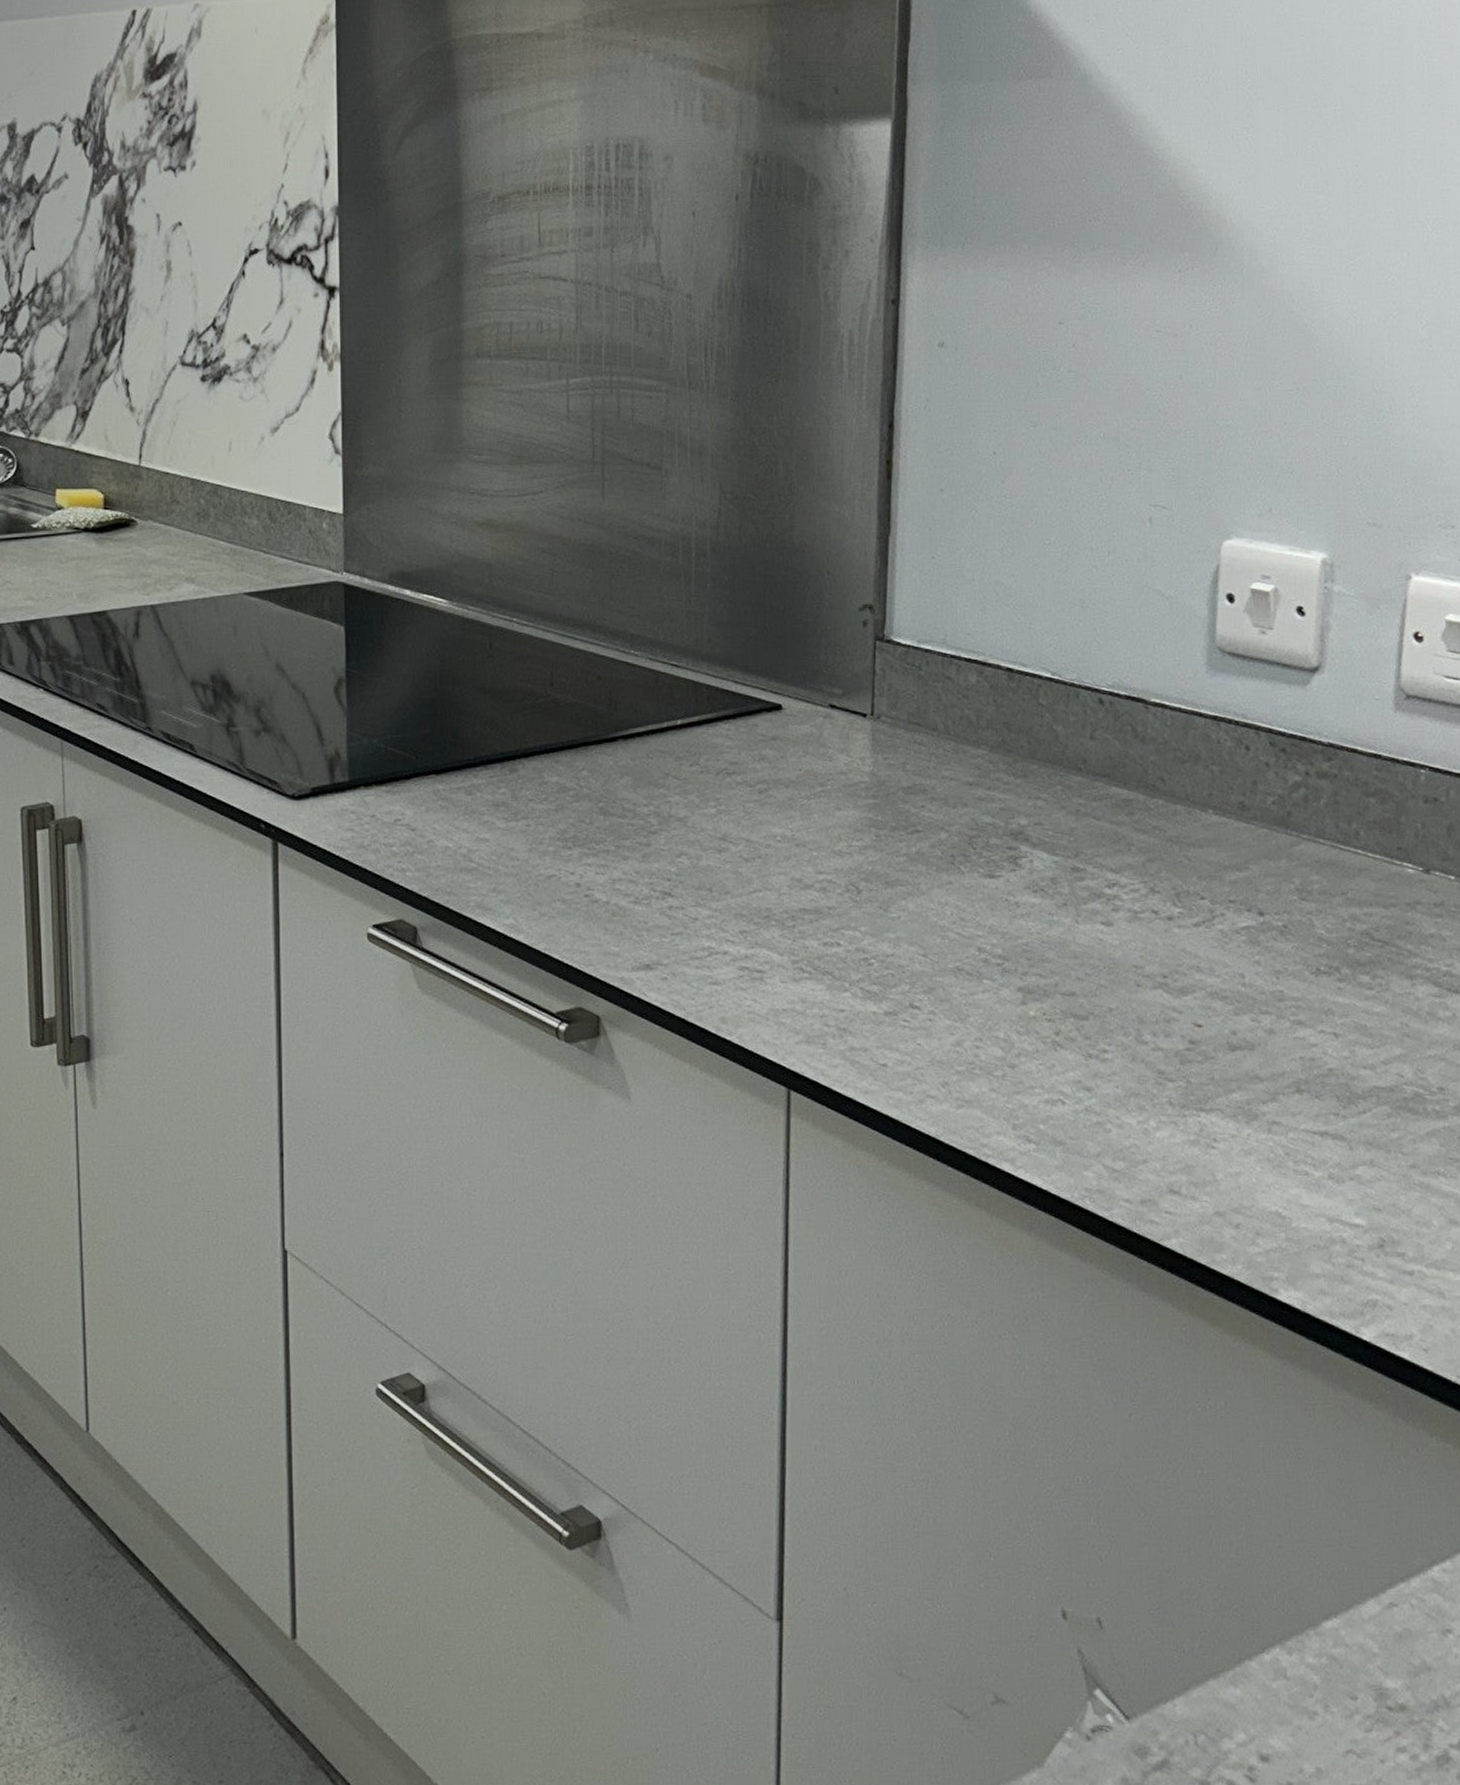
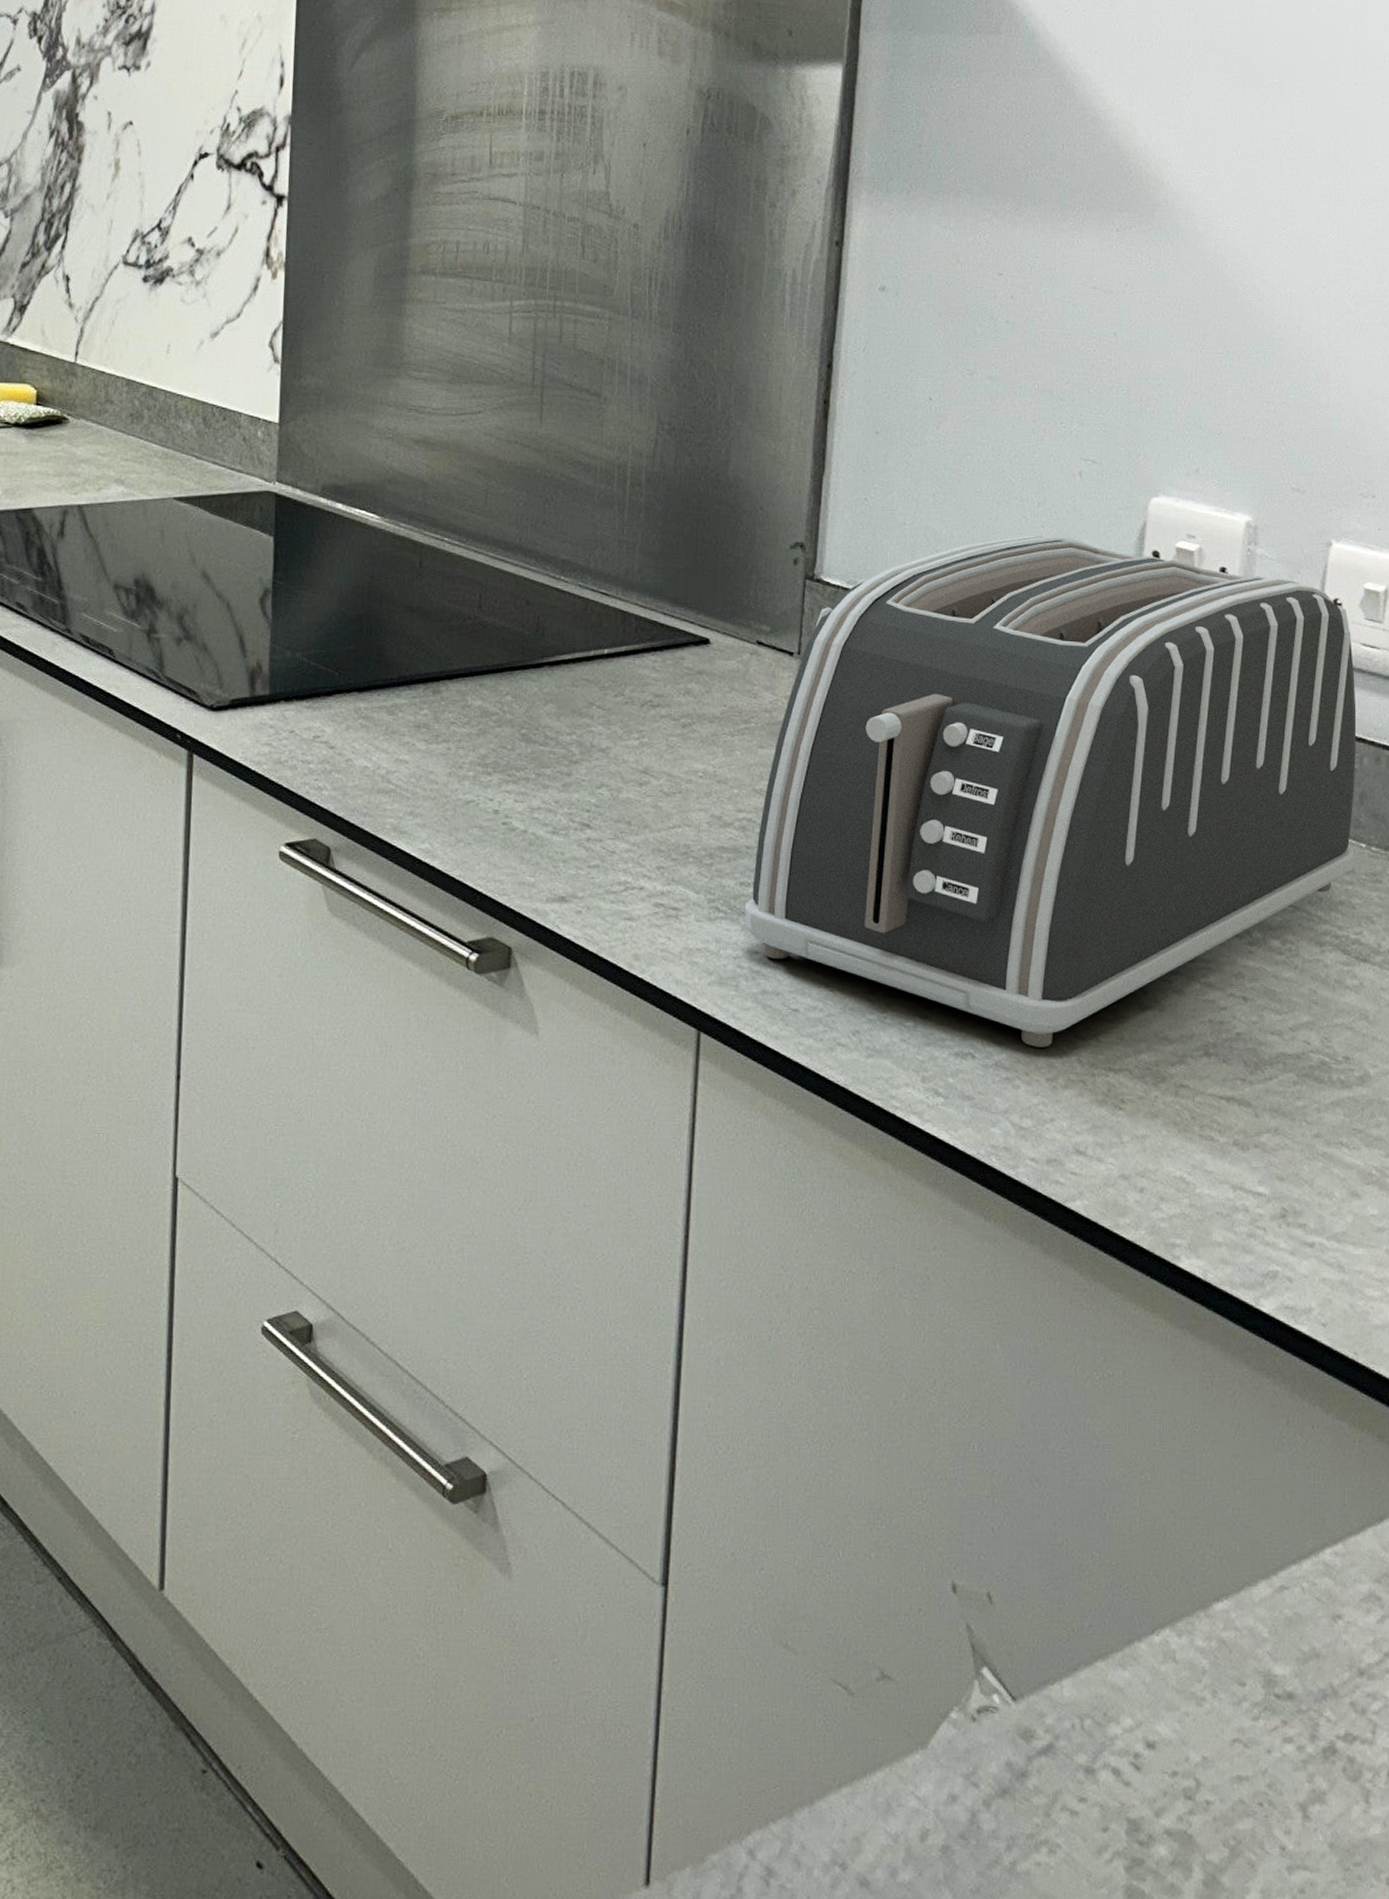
toaster: none [829,584,1444,1091] -> present [744,535,1357,1048]

